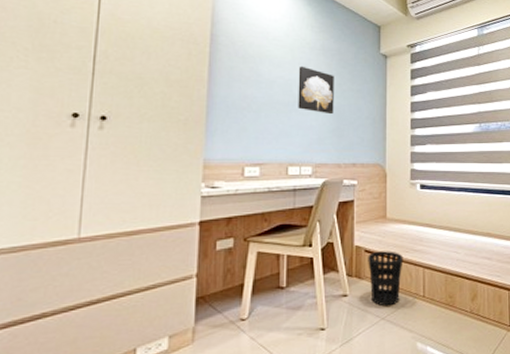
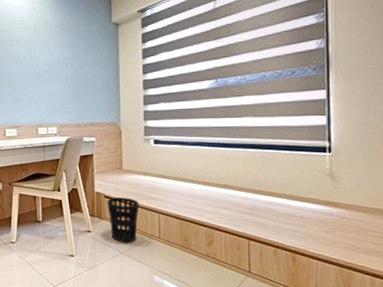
wall art: present [298,66,334,115] -> none [41,43,72,83]

